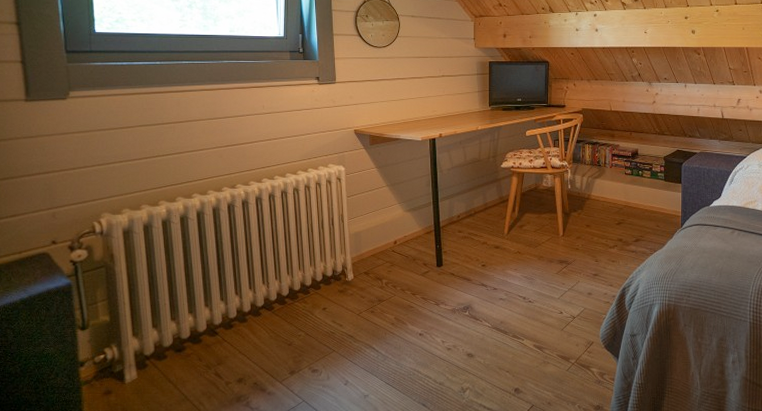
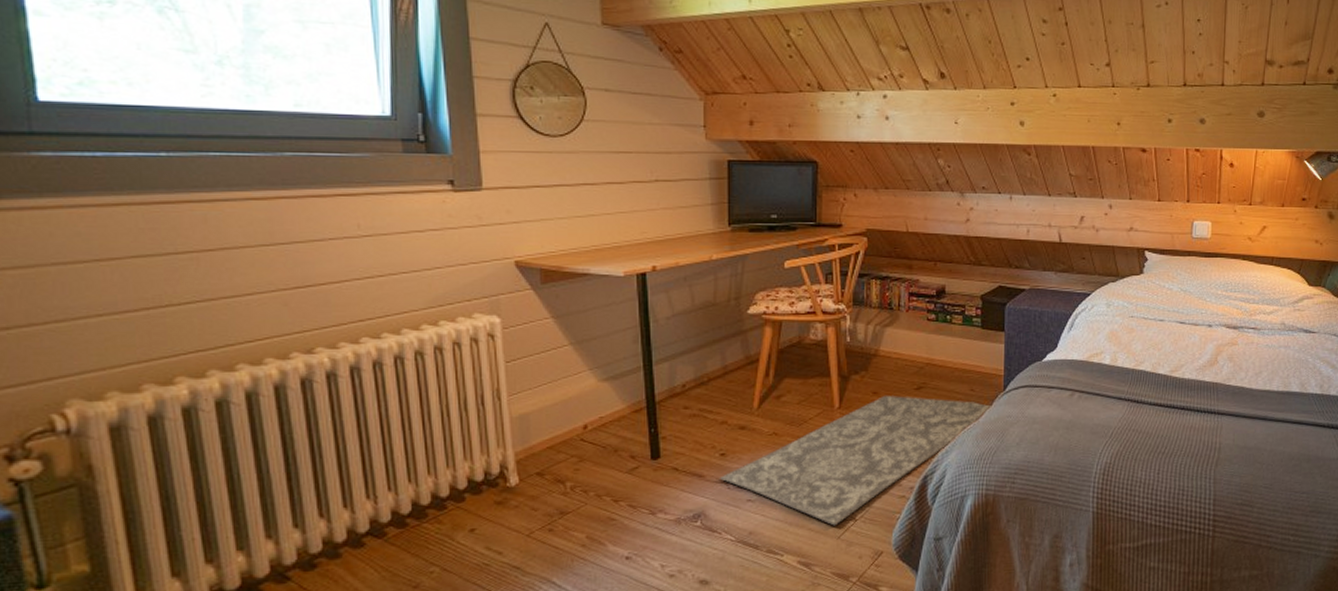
rug: none [482,227,673,321] -> present [720,395,992,526]

